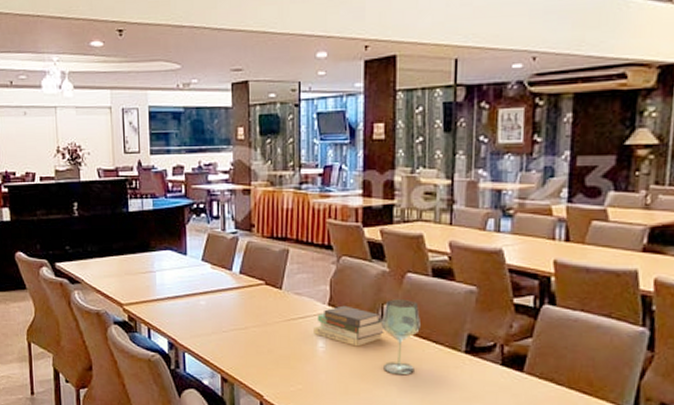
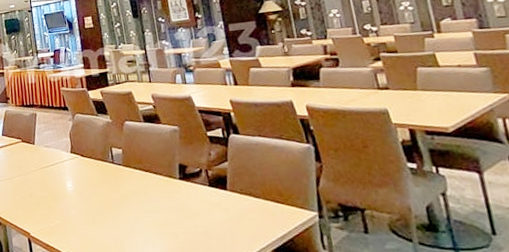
books: present [314,305,384,347] -> none [62,151,116,184]
wine glass: present [381,299,422,375] -> none [112,142,144,204]

